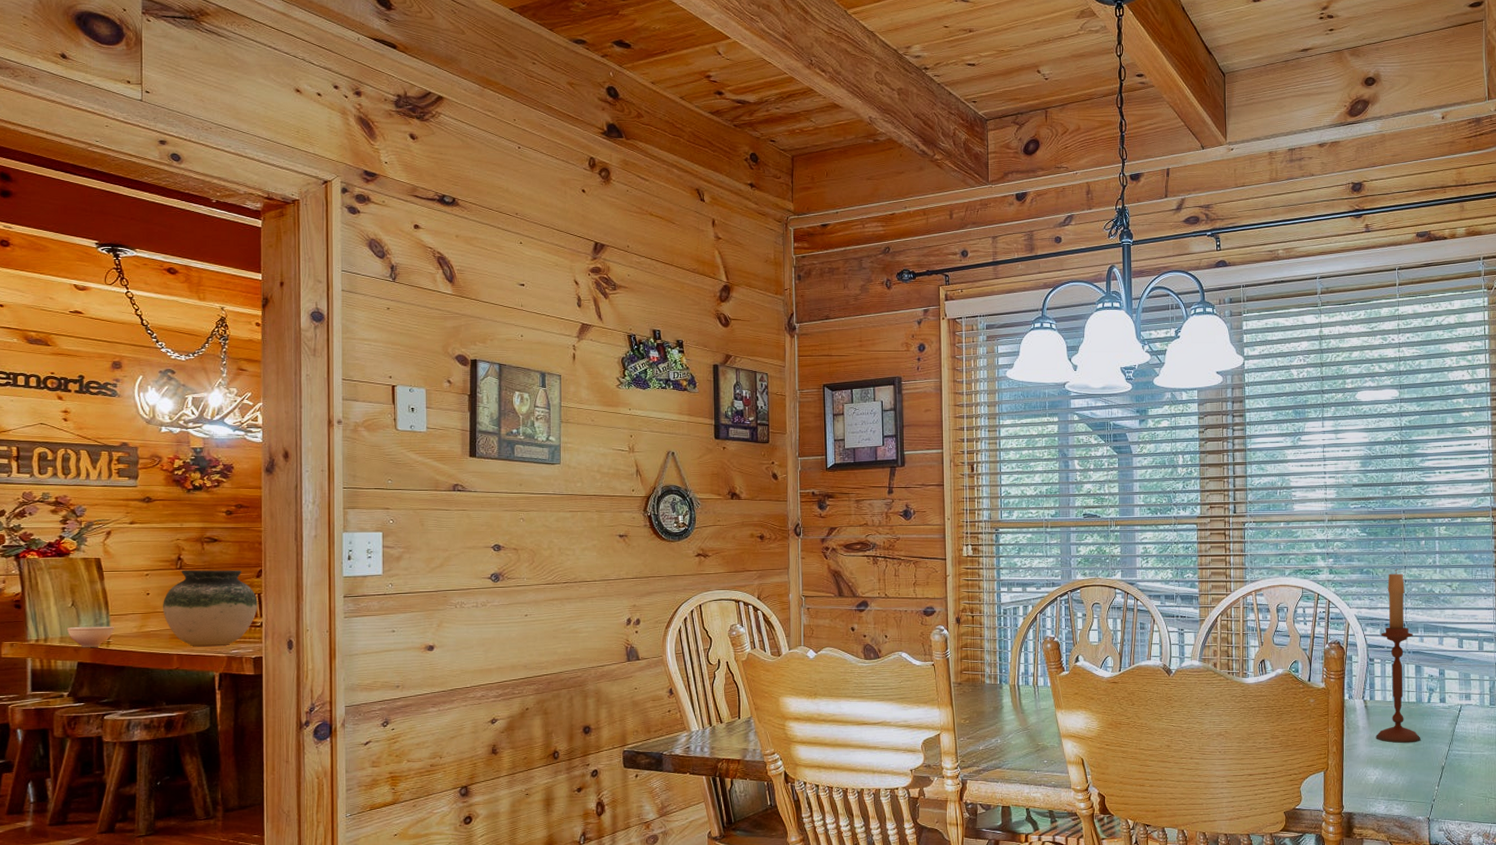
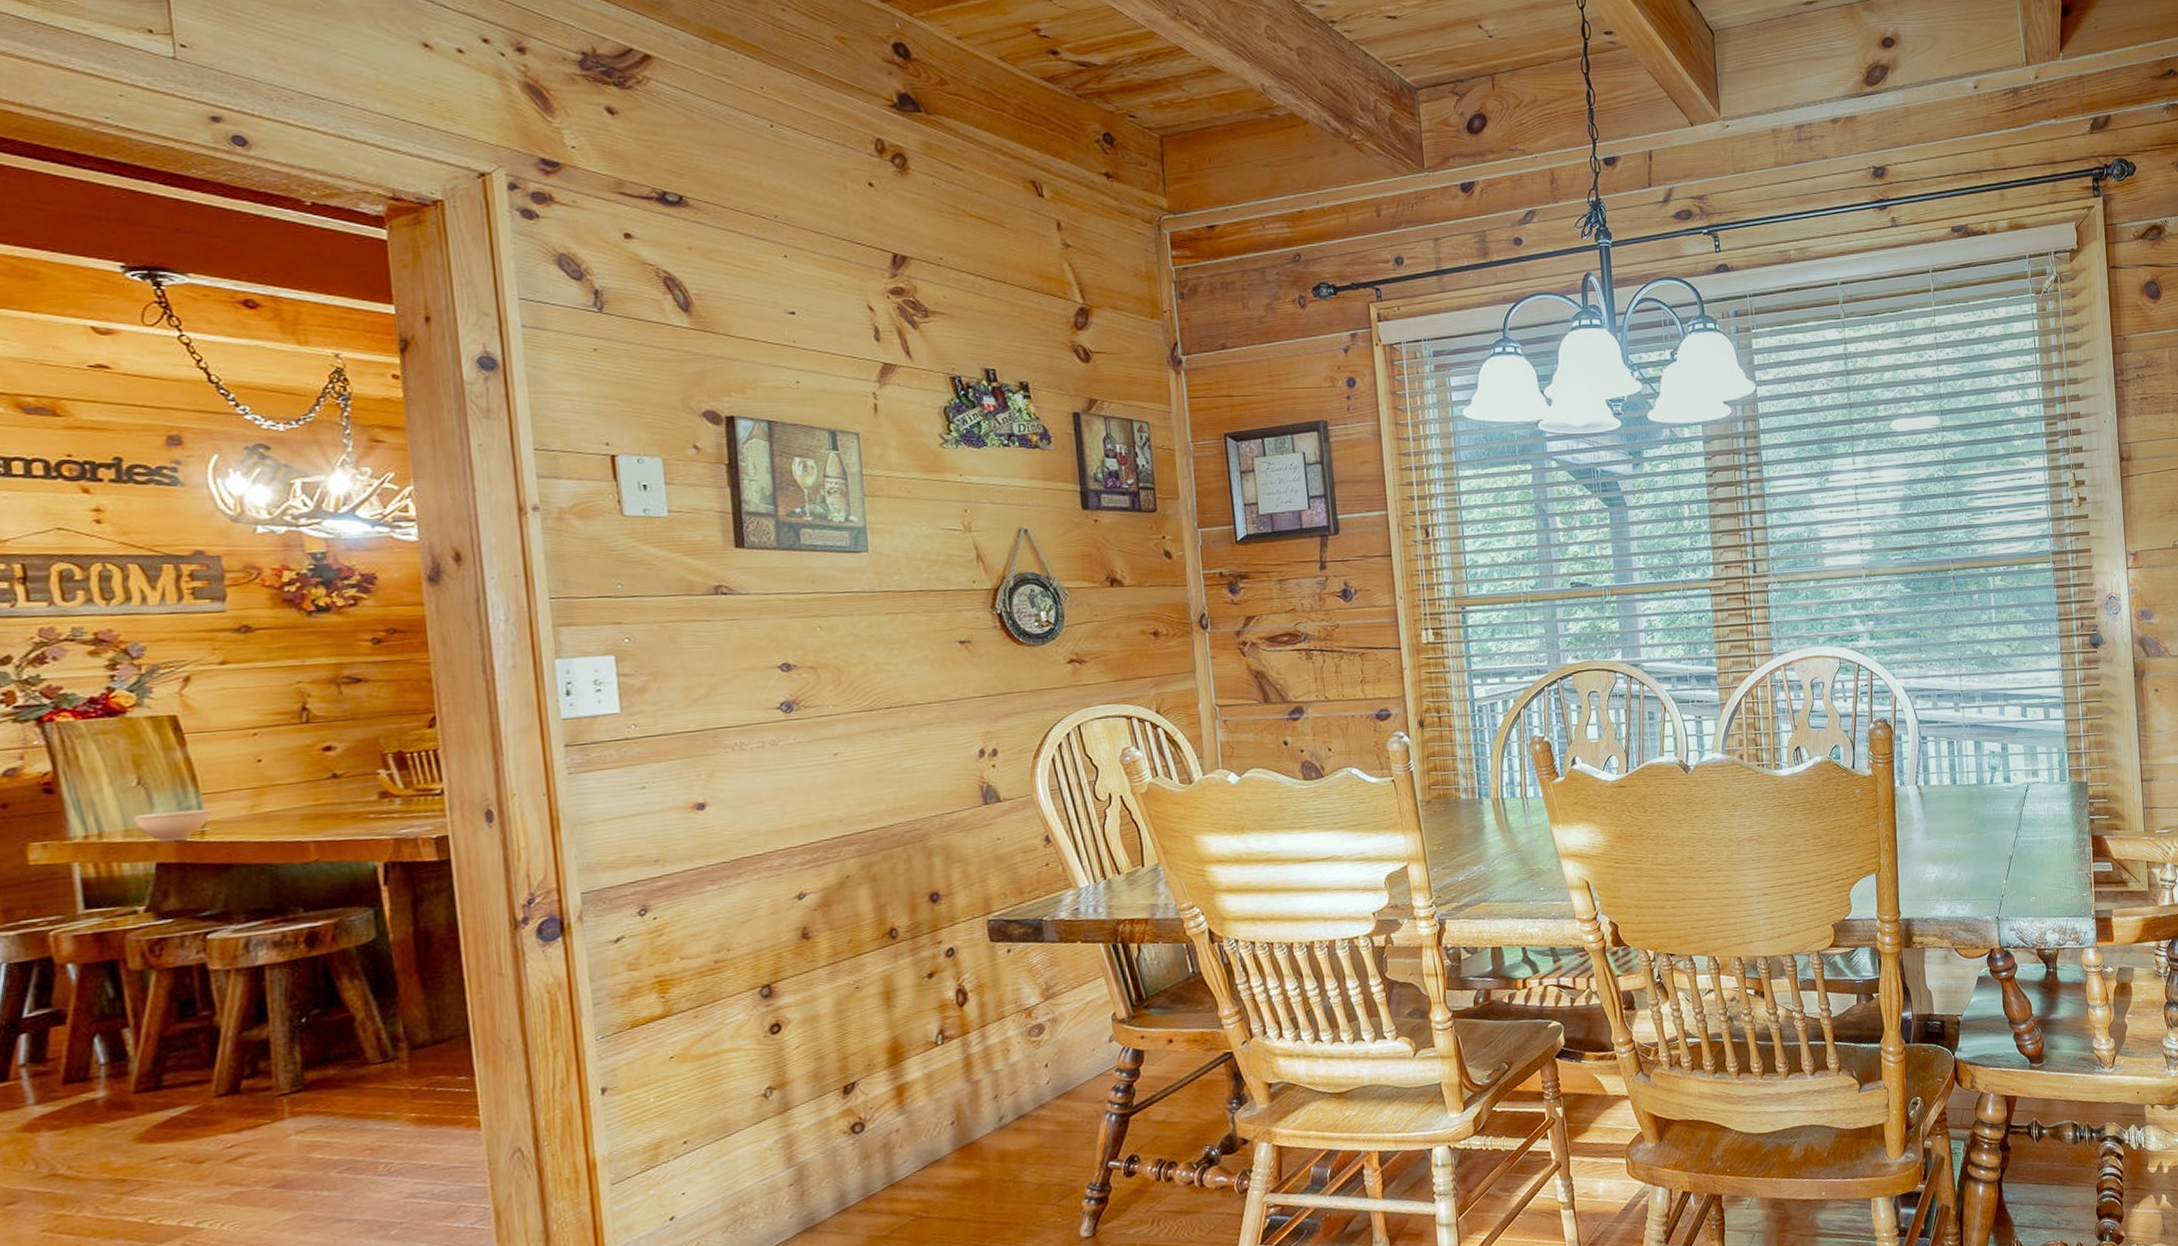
vase: present [163,569,258,647] -> none [284,719,435,829]
candlestick: present [1376,568,1421,744] -> none [1933,628,1985,834]

